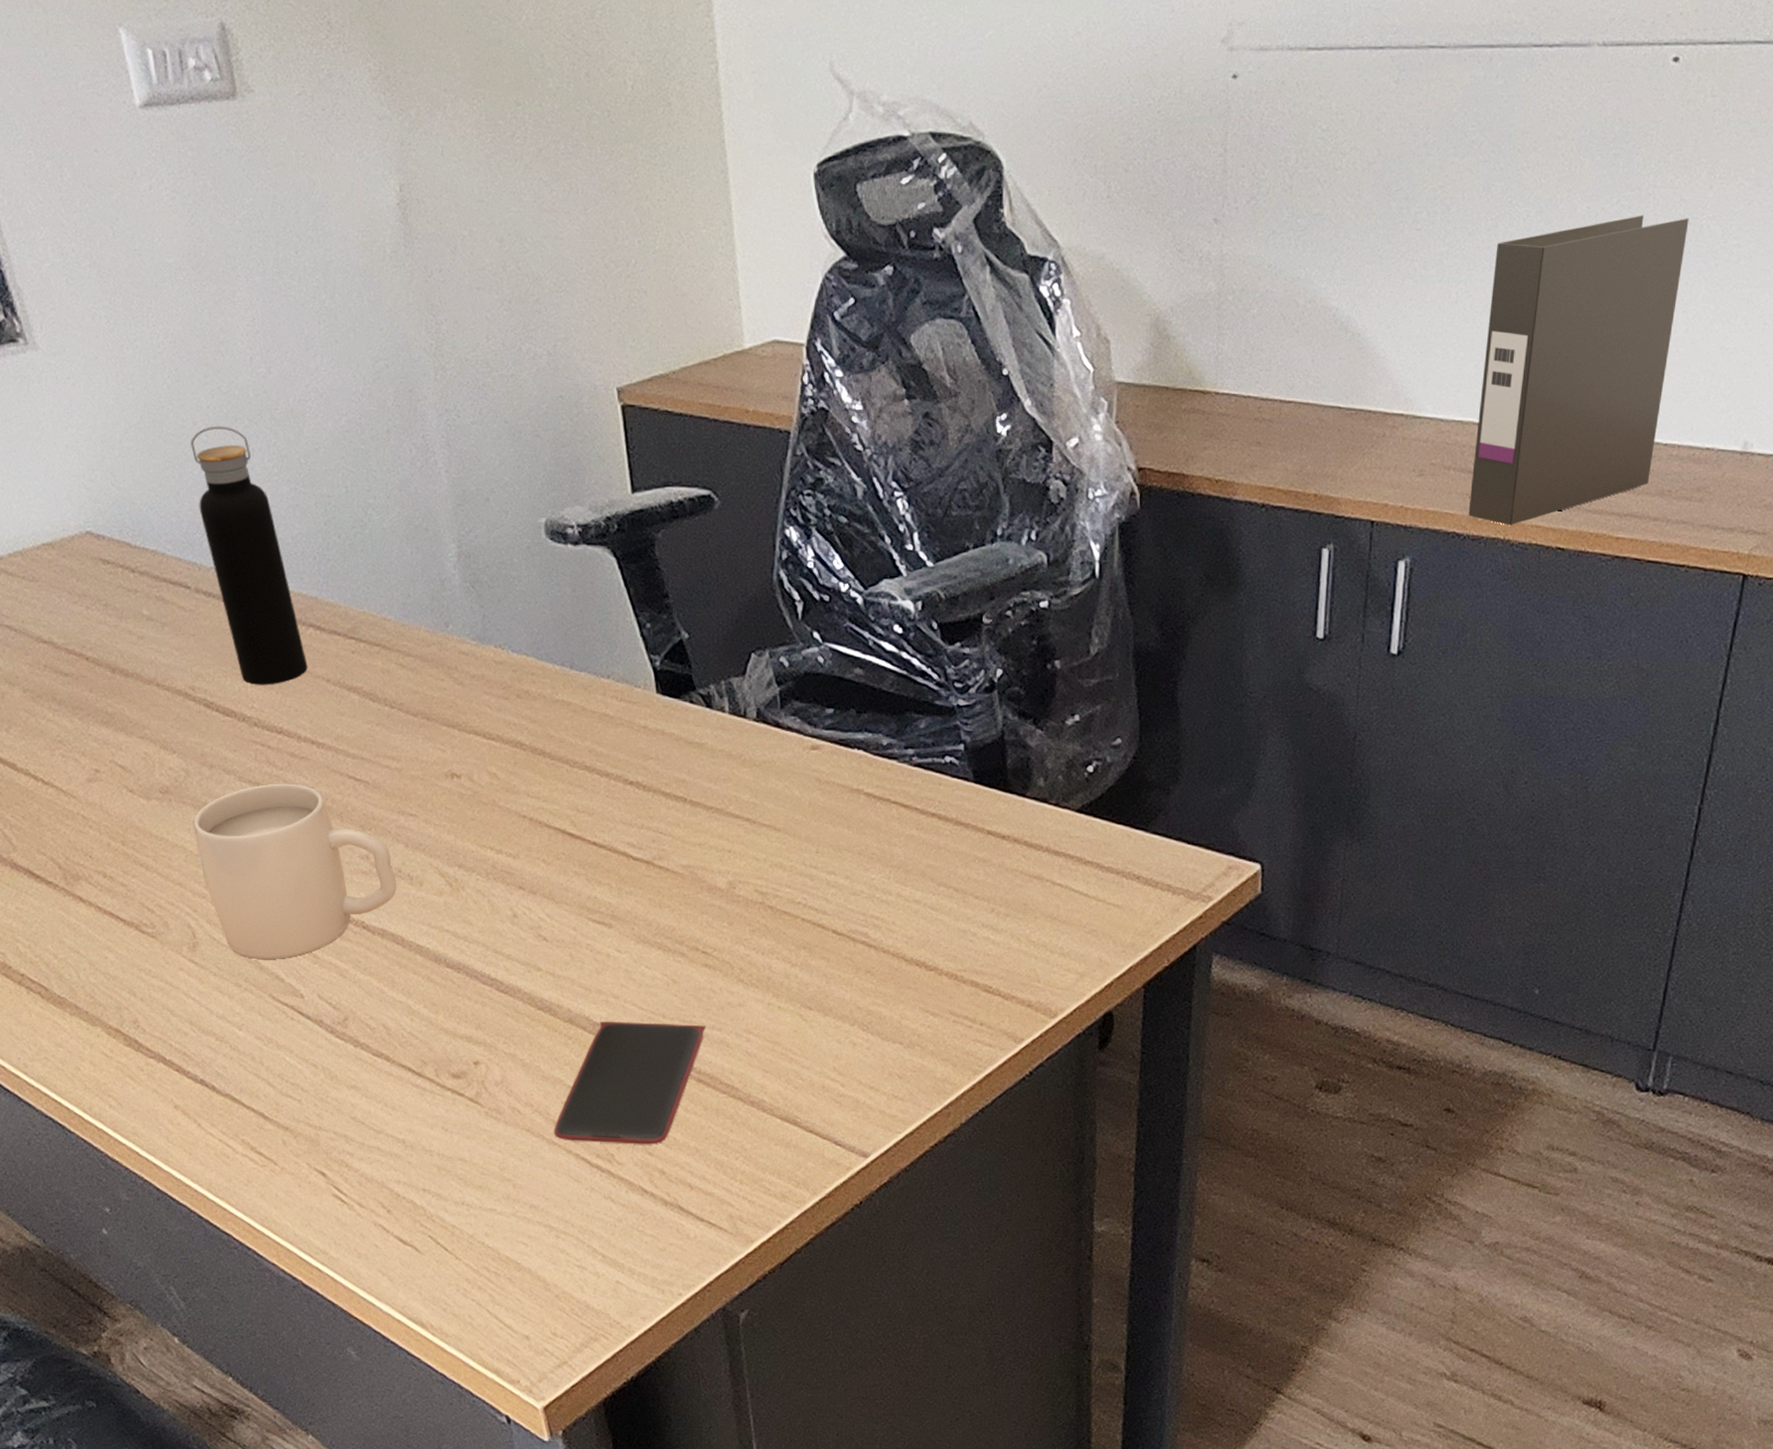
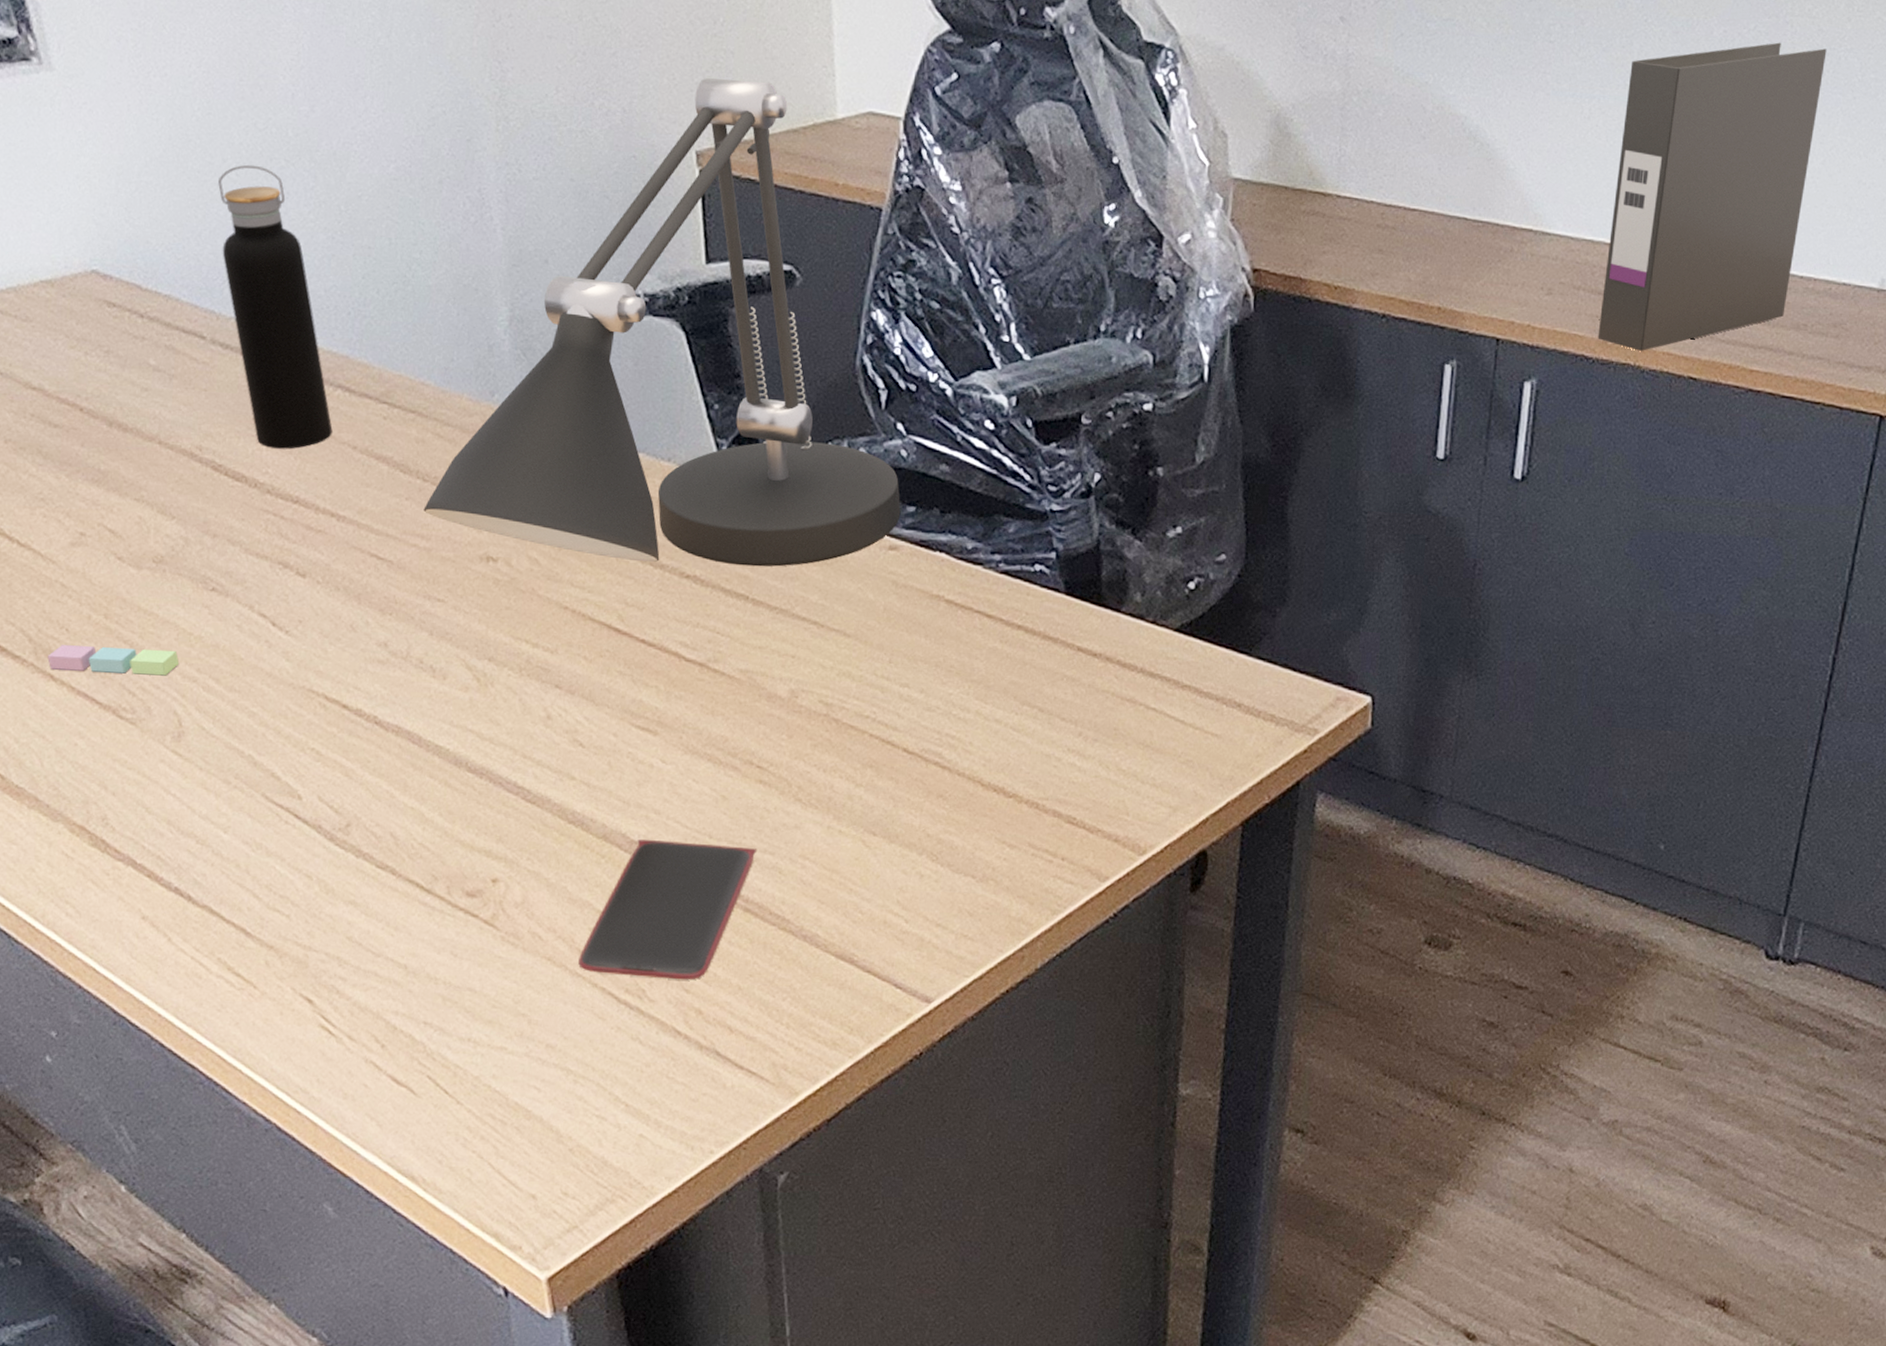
sticky notes: none [76,870,190,894] -> present [47,645,180,676]
mug: present [192,783,397,959] -> none [188,558,417,755]
desk lamp: none [392,317,821,772] -> present [423,77,901,567]

